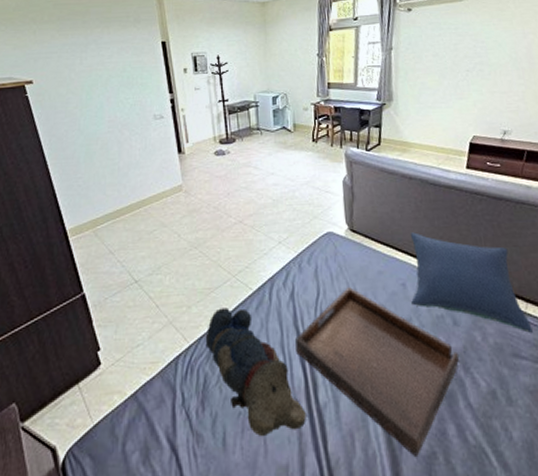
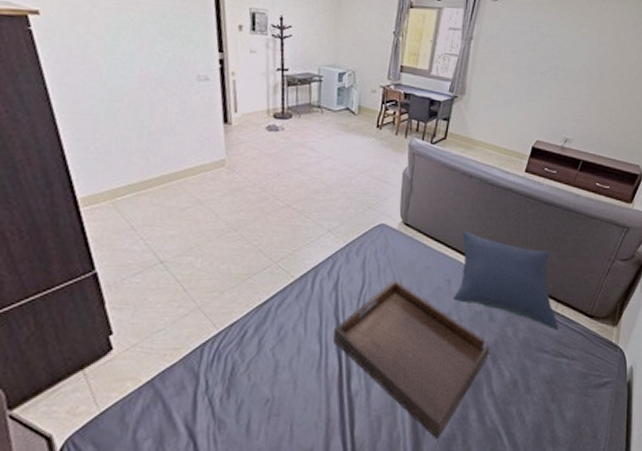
teddy bear: present [205,307,306,437] -> none [237,295,337,423]

